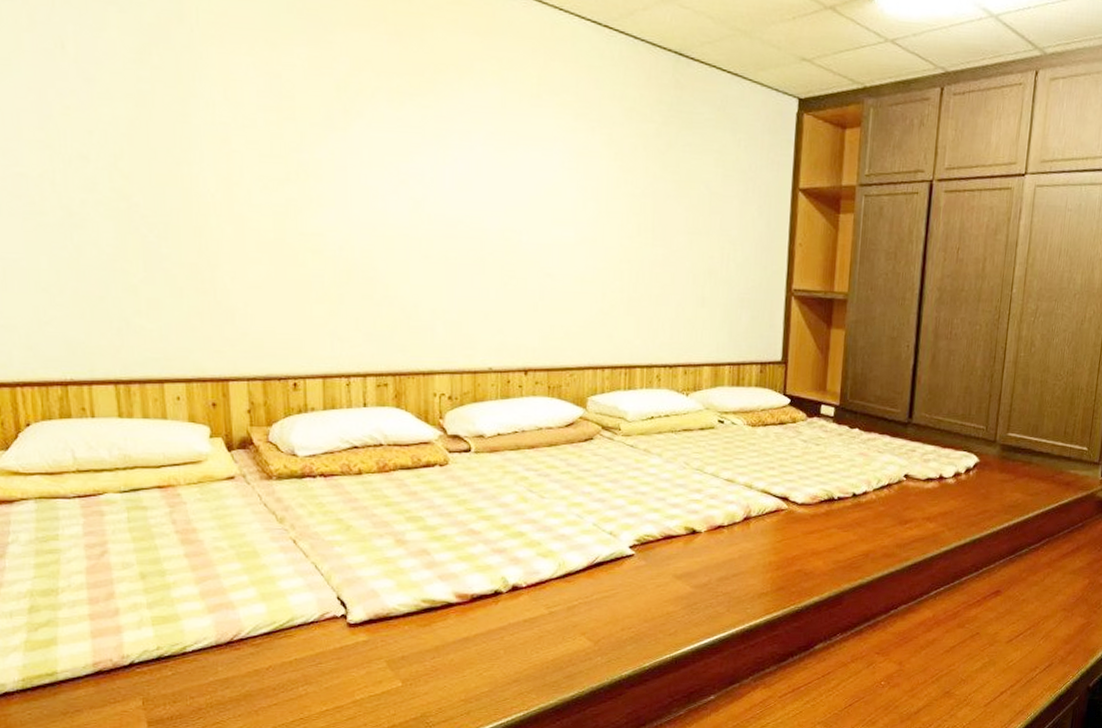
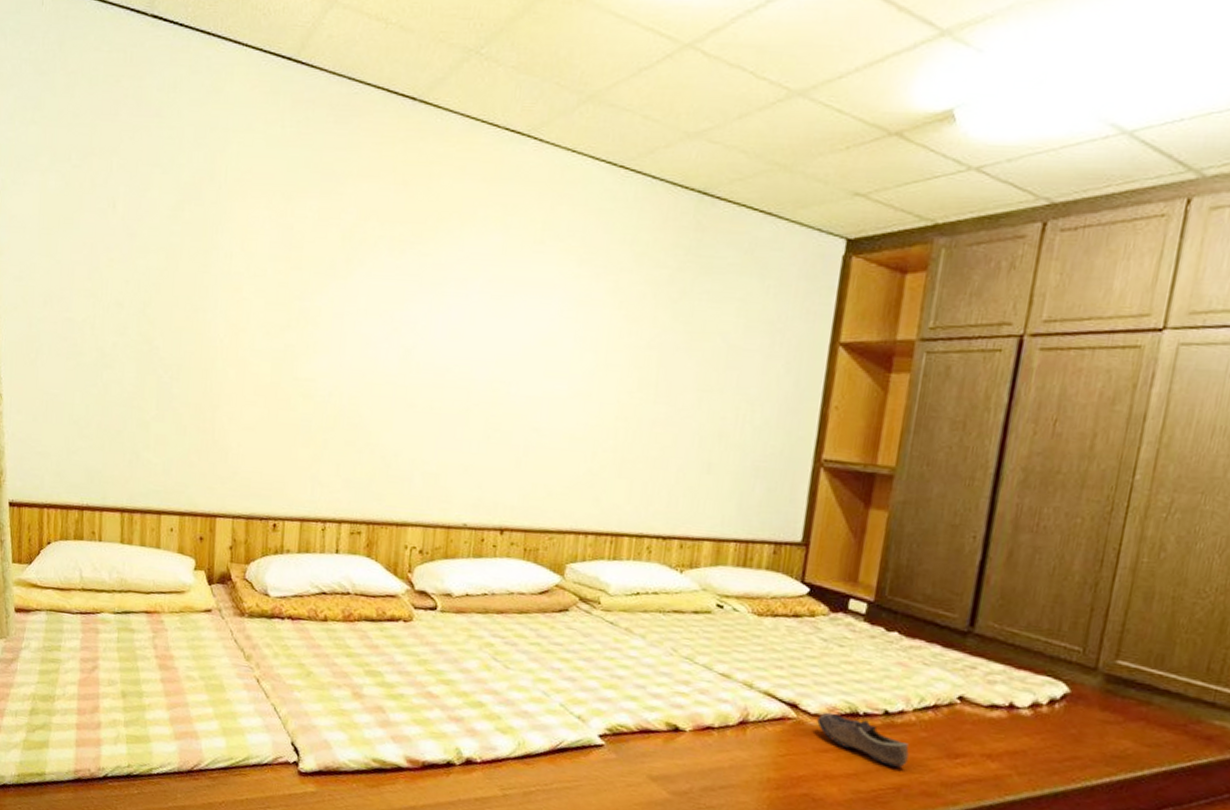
shoe: none [804,500,872,537] -> present [817,712,909,768]

